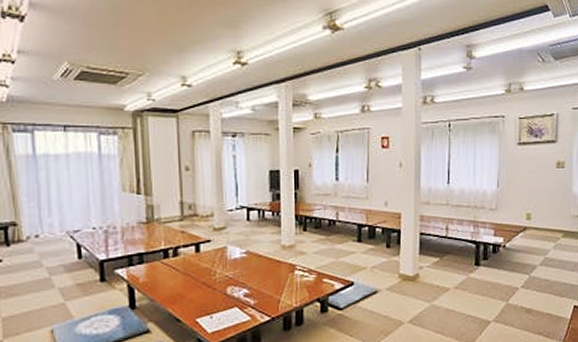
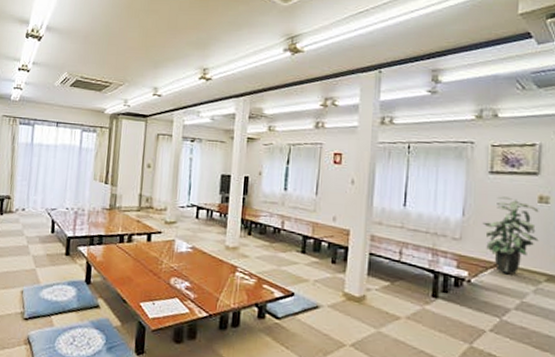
indoor plant: none [513,165,557,236] -> present [482,196,539,275]

